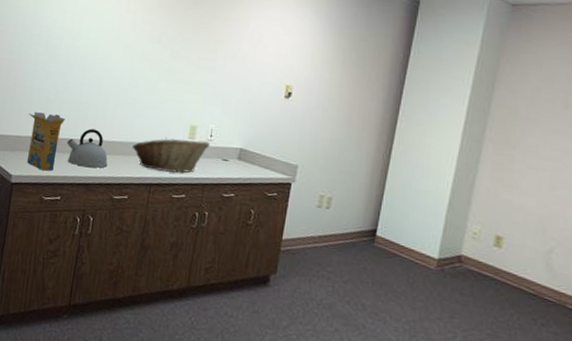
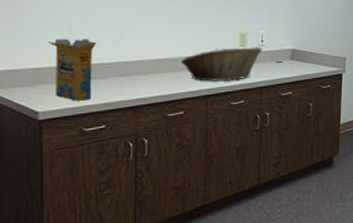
kettle: present [67,128,108,168] -> none [103,49,156,89]

